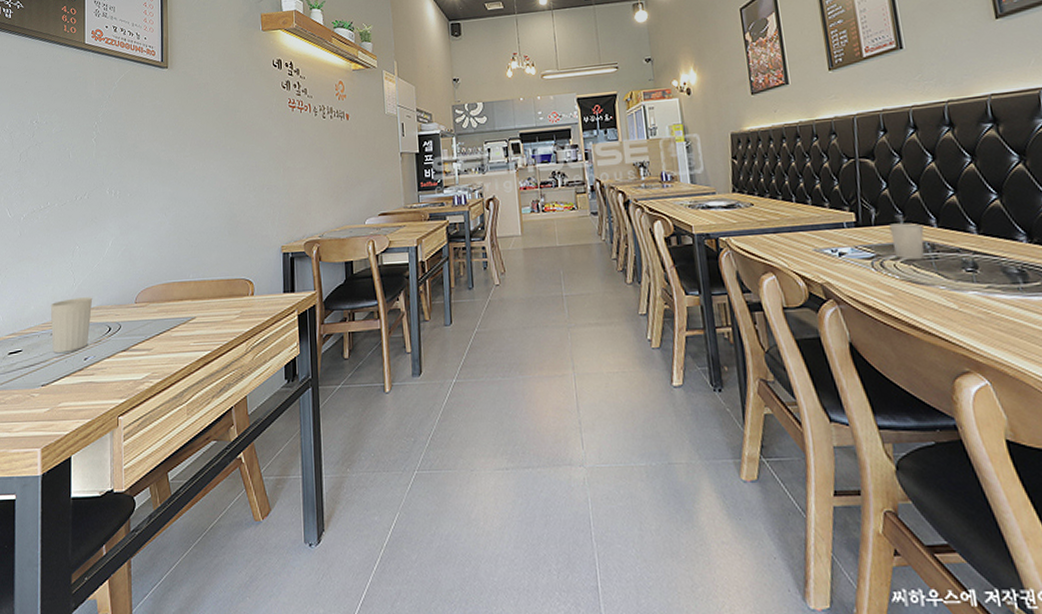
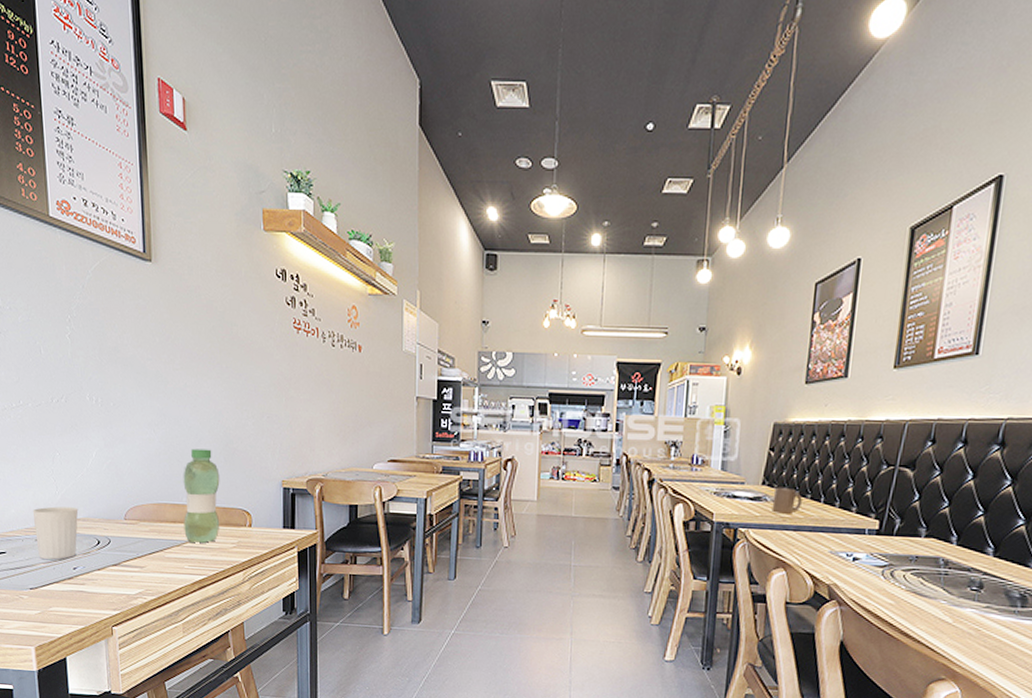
water bottle: none [190,225,224,319] -> present [183,448,220,544]
cup: none [745,192,775,219] -> present [771,487,802,515]
cup: present [889,222,925,261] -> none [908,536,943,574]

